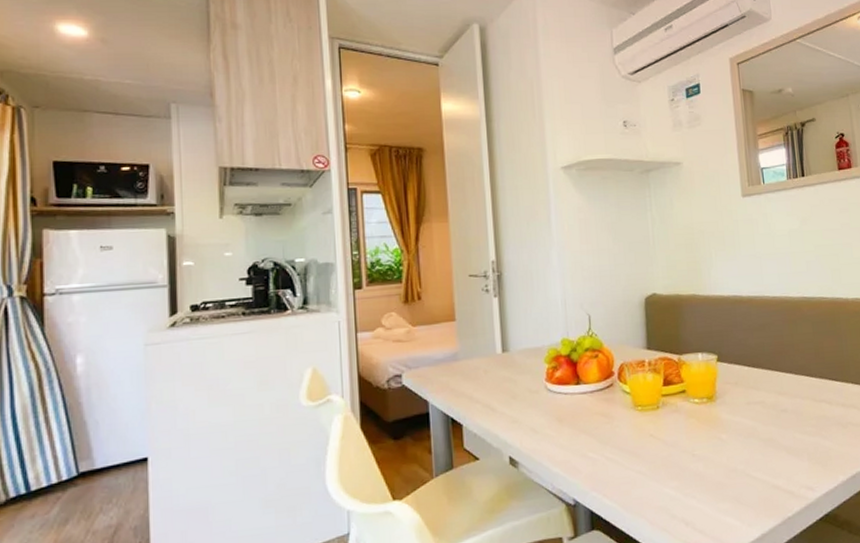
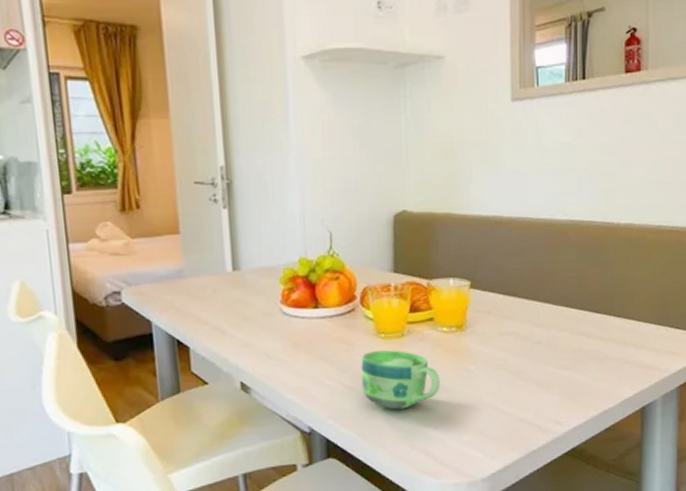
cup: none [620,422,696,480] -> present [361,350,441,410]

